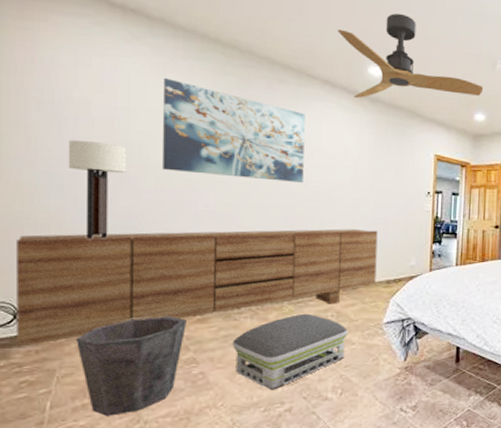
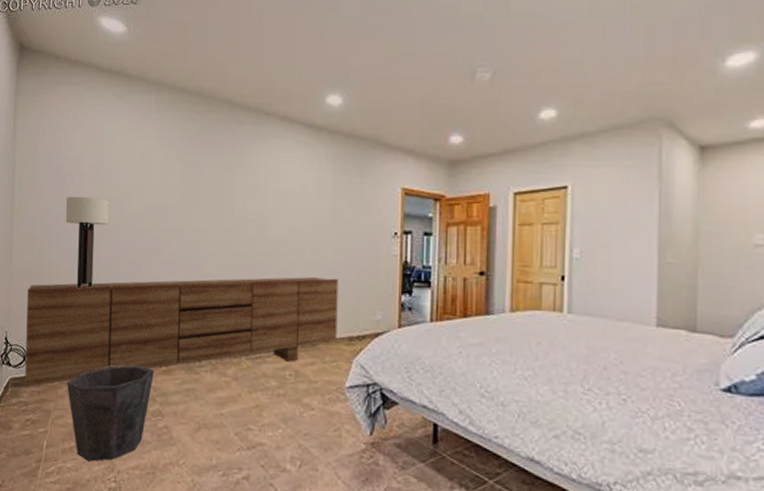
wall art: present [163,77,305,182] -> none [137,131,263,227]
air purifier: present [232,313,348,390] -> none [193,370,307,454]
ceiling fan: present [337,13,484,98] -> none [294,32,460,131]

